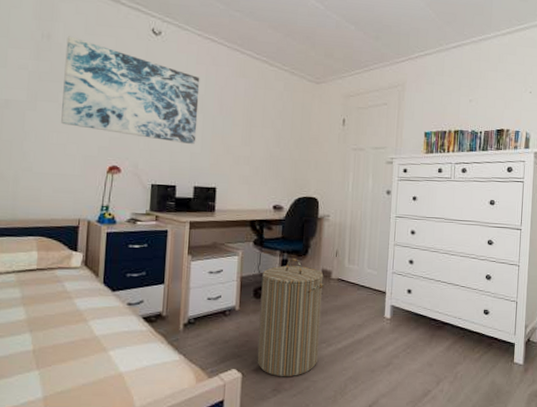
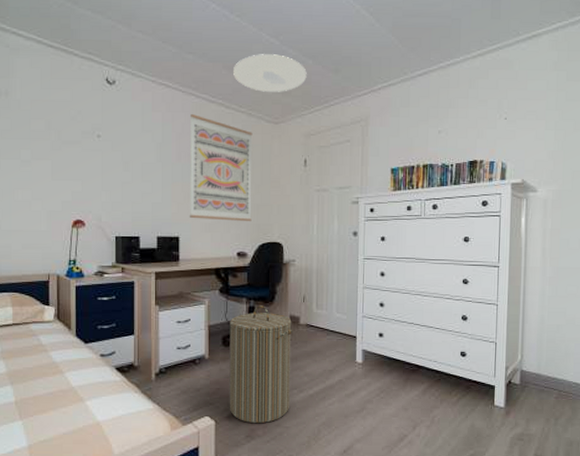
wall art: present [61,36,200,145] -> none [24,92,157,195]
wall art: none [227,69,294,176] -> present [189,114,253,221]
ceiling light: none [278,17,349,54] -> present [233,54,307,92]

